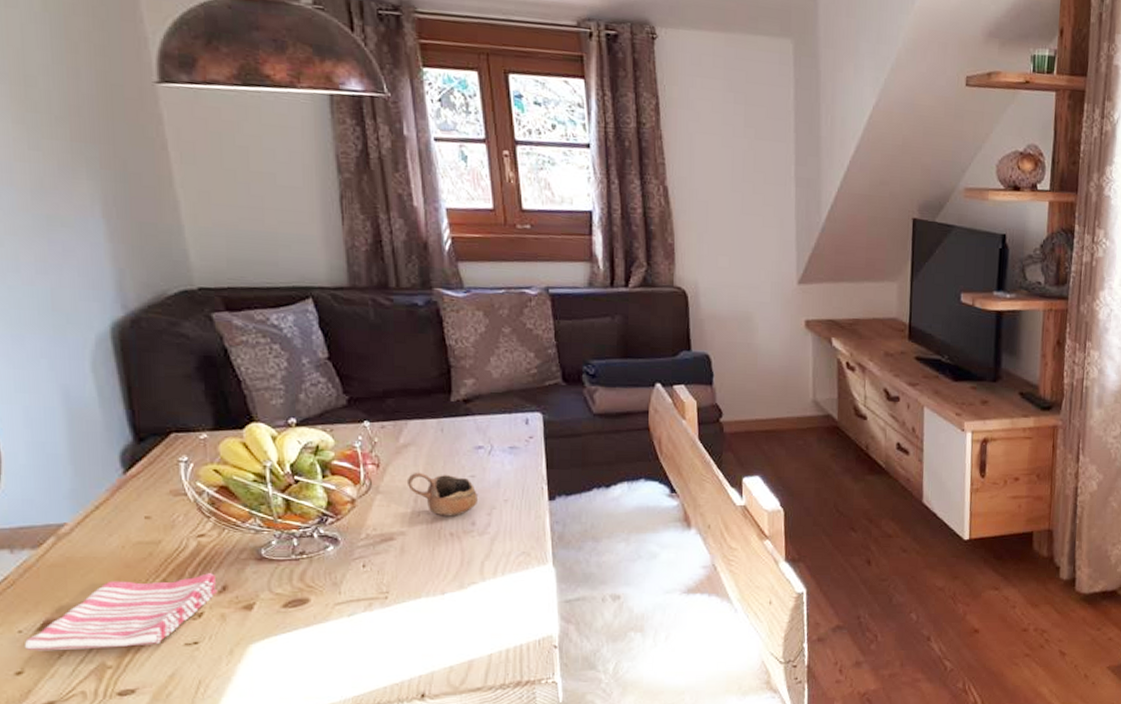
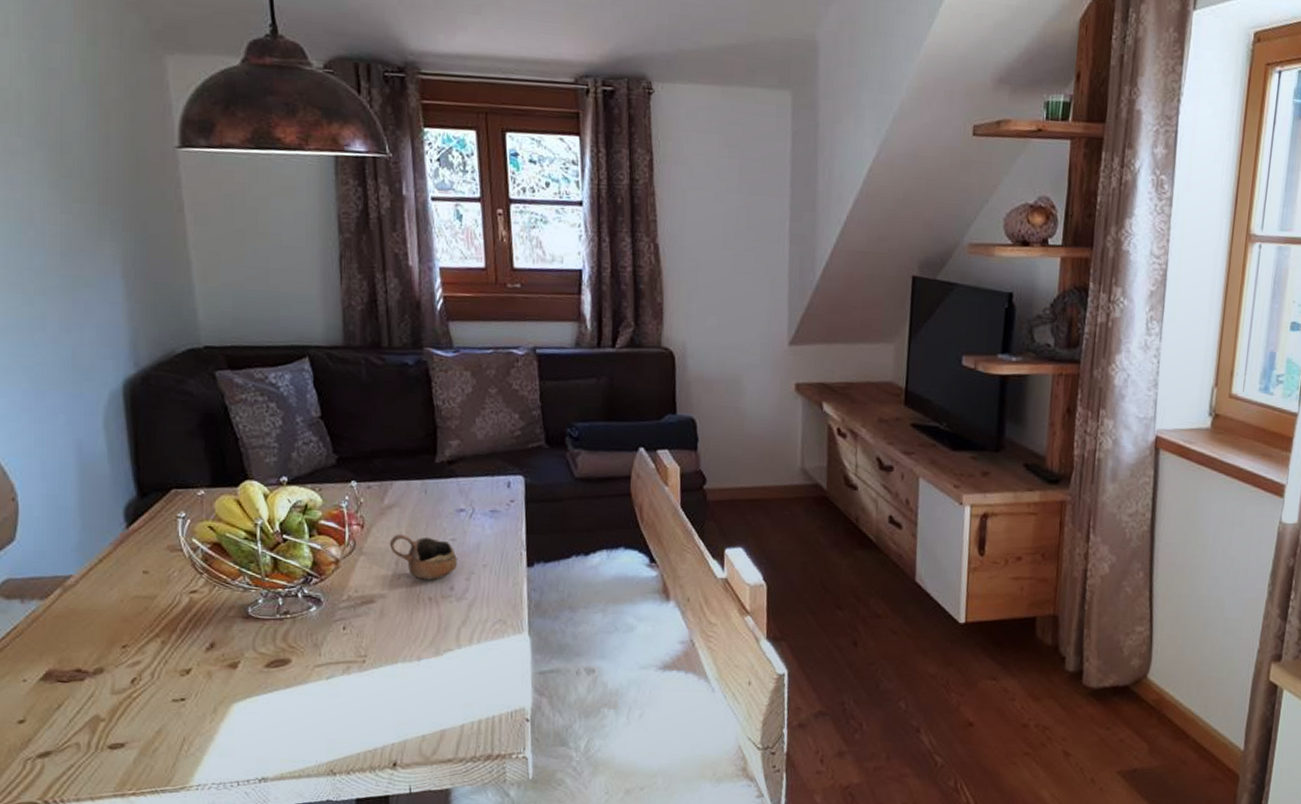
dish towel: present [24,573,217,651] -> none [27,630,206,702]

